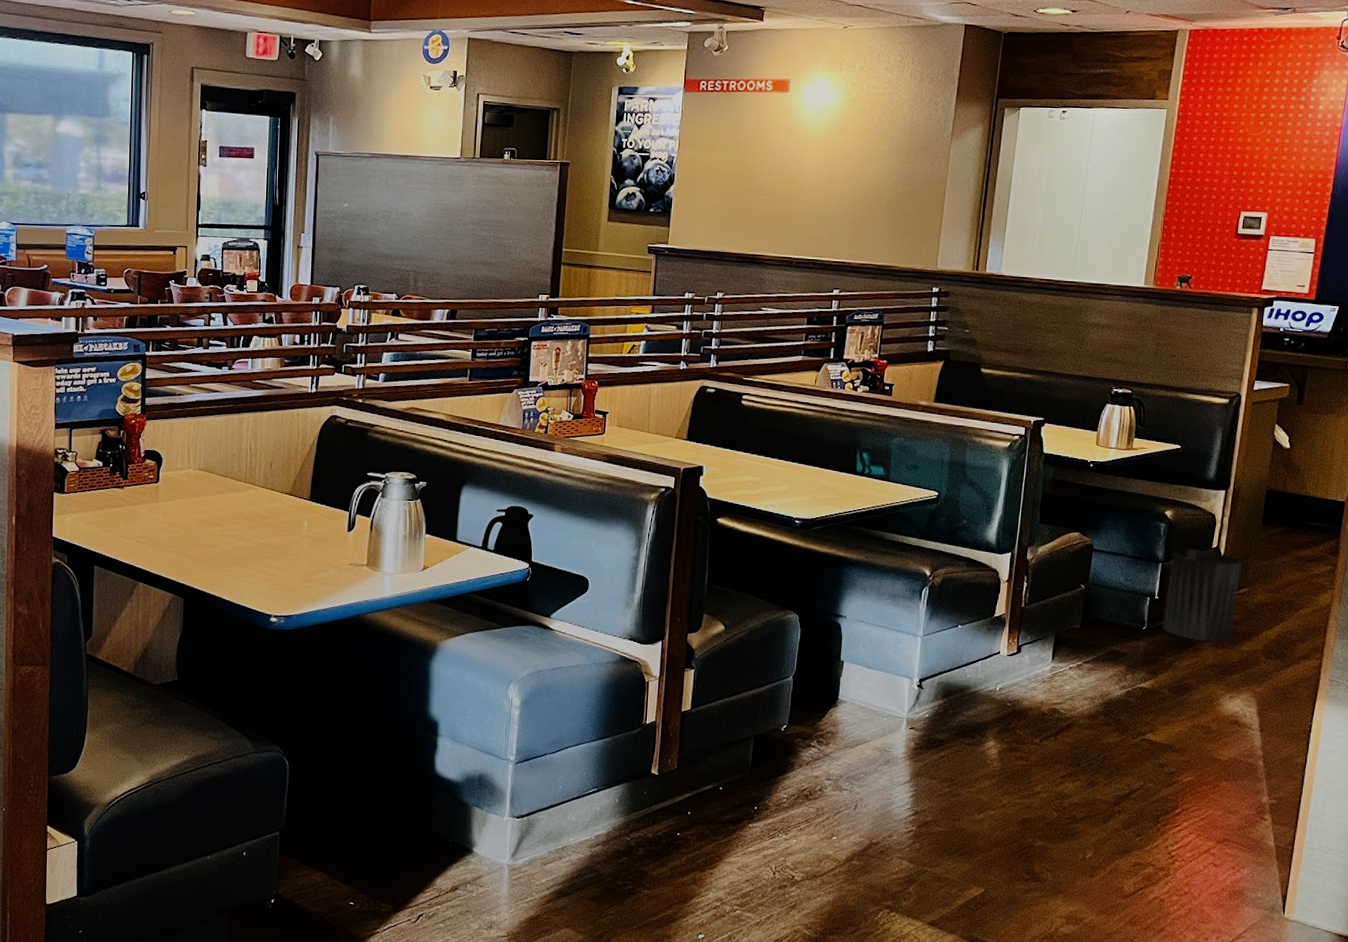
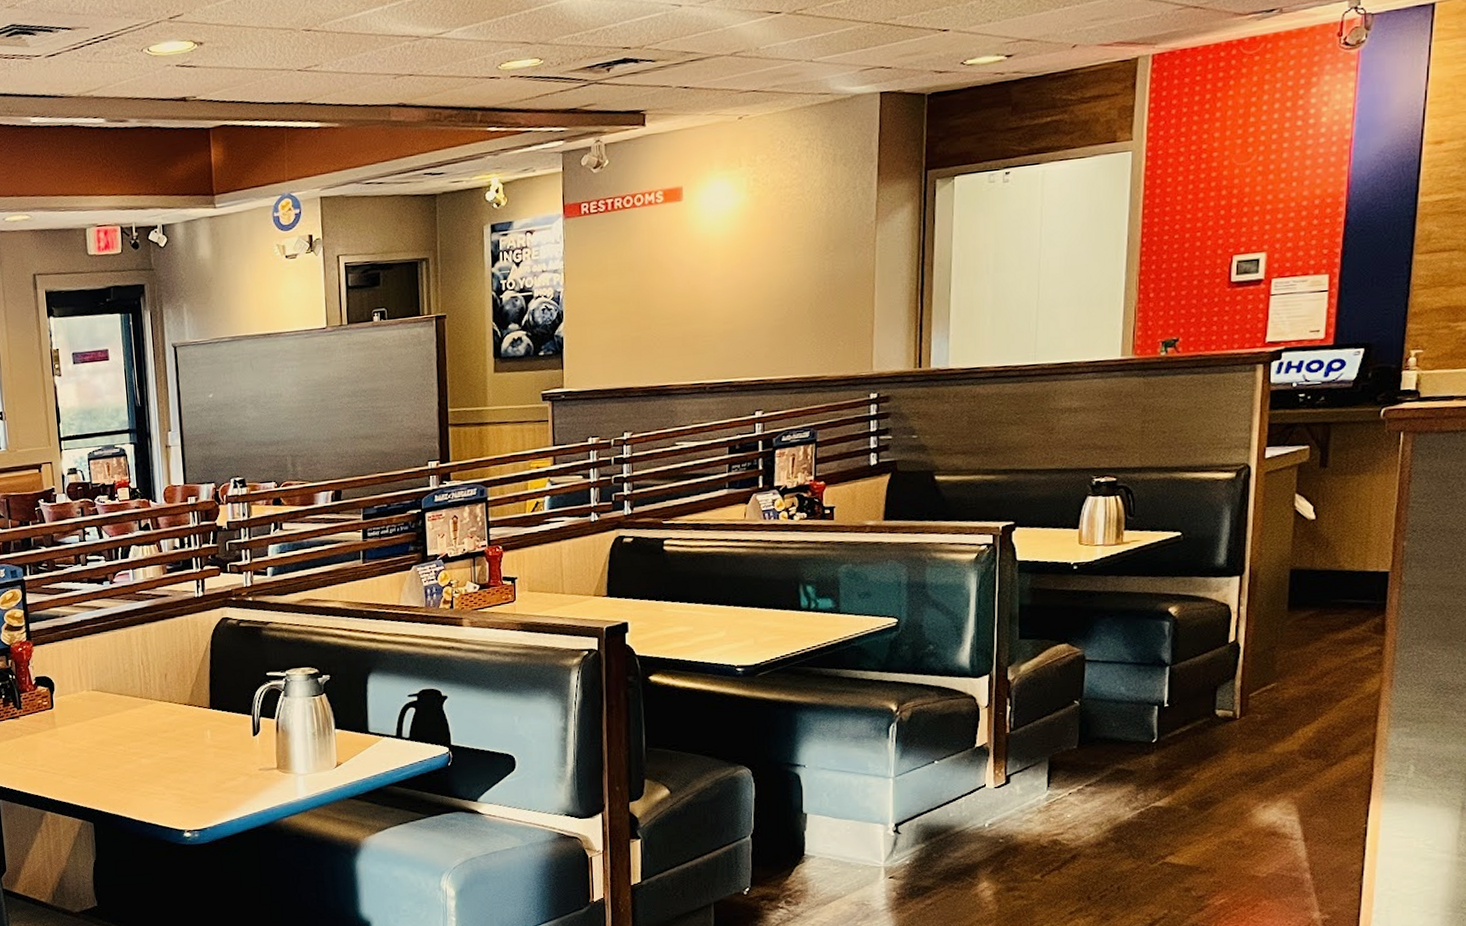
trash can: present [1162,548,1242,643] -> none [1175,645,1266,749]

